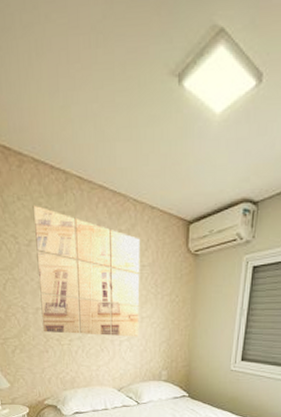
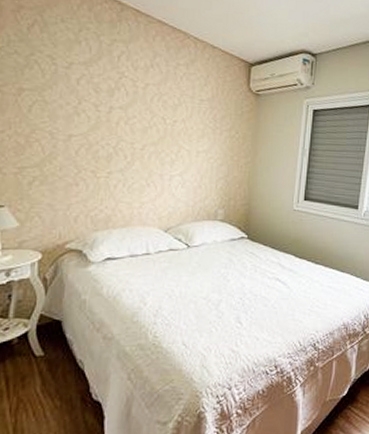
wall art: present [32,205,140,337] -> none [74,29,199,172]

